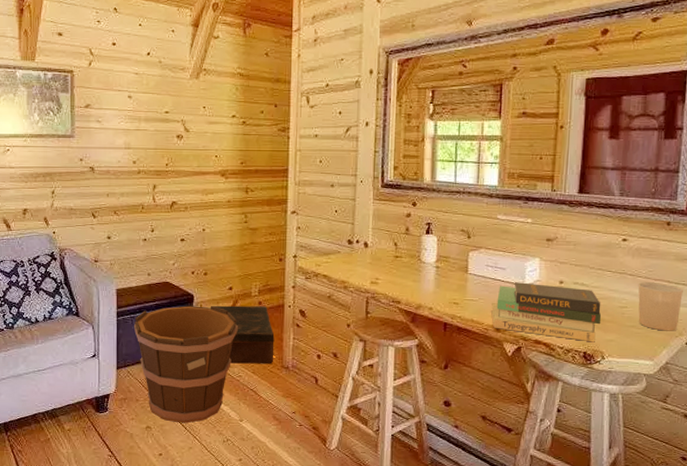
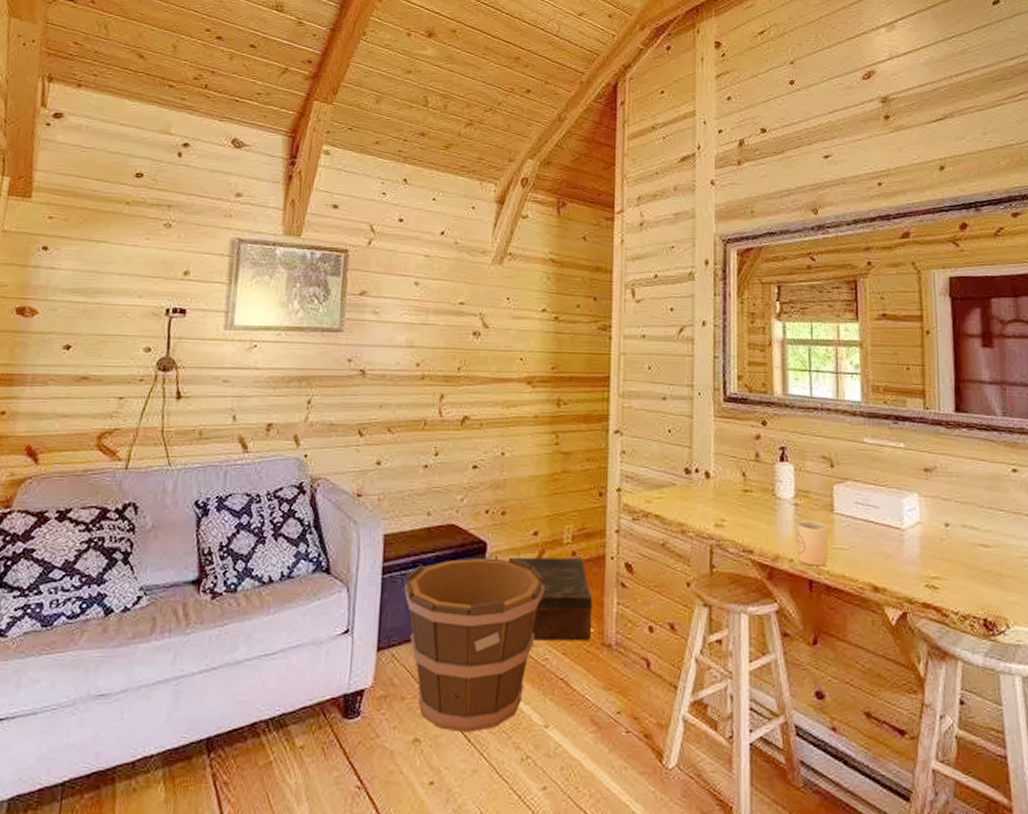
mug: none [435,279,462,313] -> present [796,521,828,566]
books: present [491,282,602,342] -> none [866,525,1000,606]

